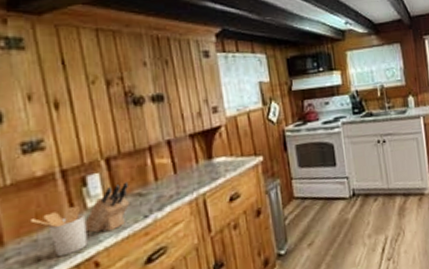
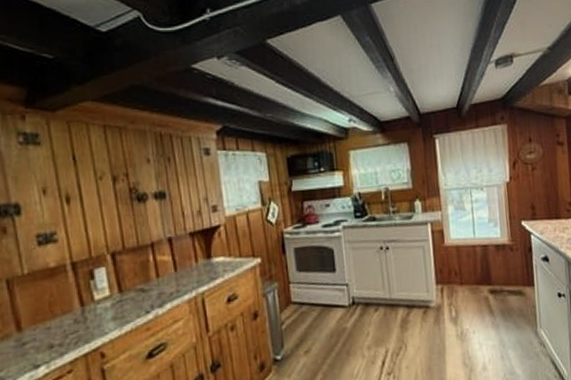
utensil holder: present [29,205,88,257] -> none [44,297,95,346]
knife block: present [84,181,131,233] -> none [92,277,134,325]

